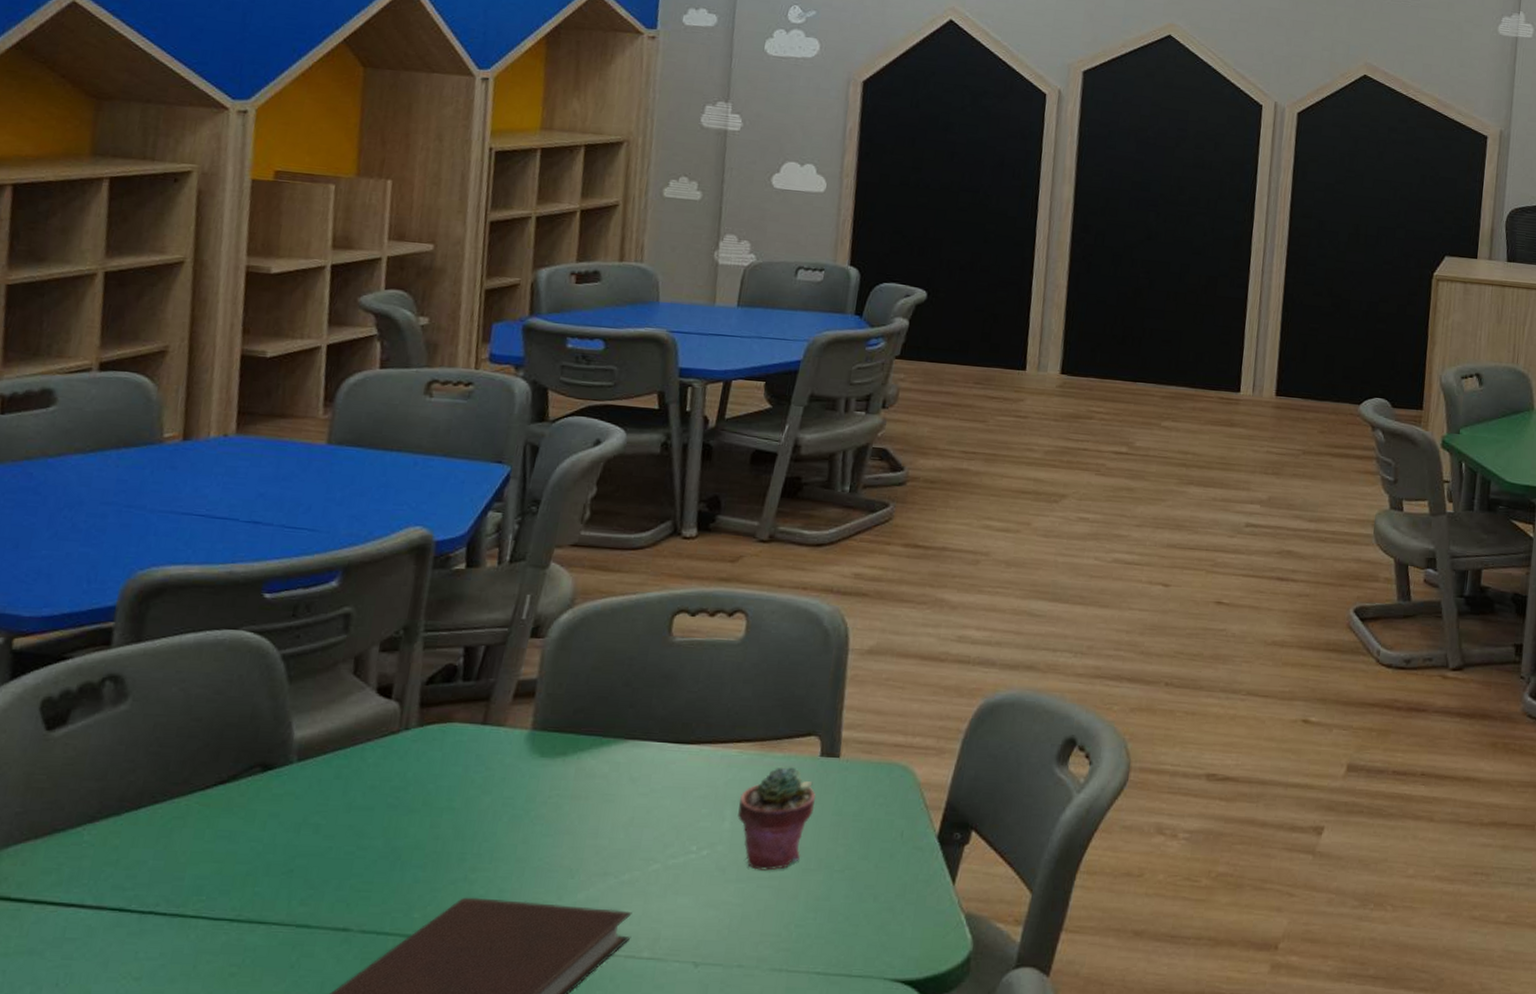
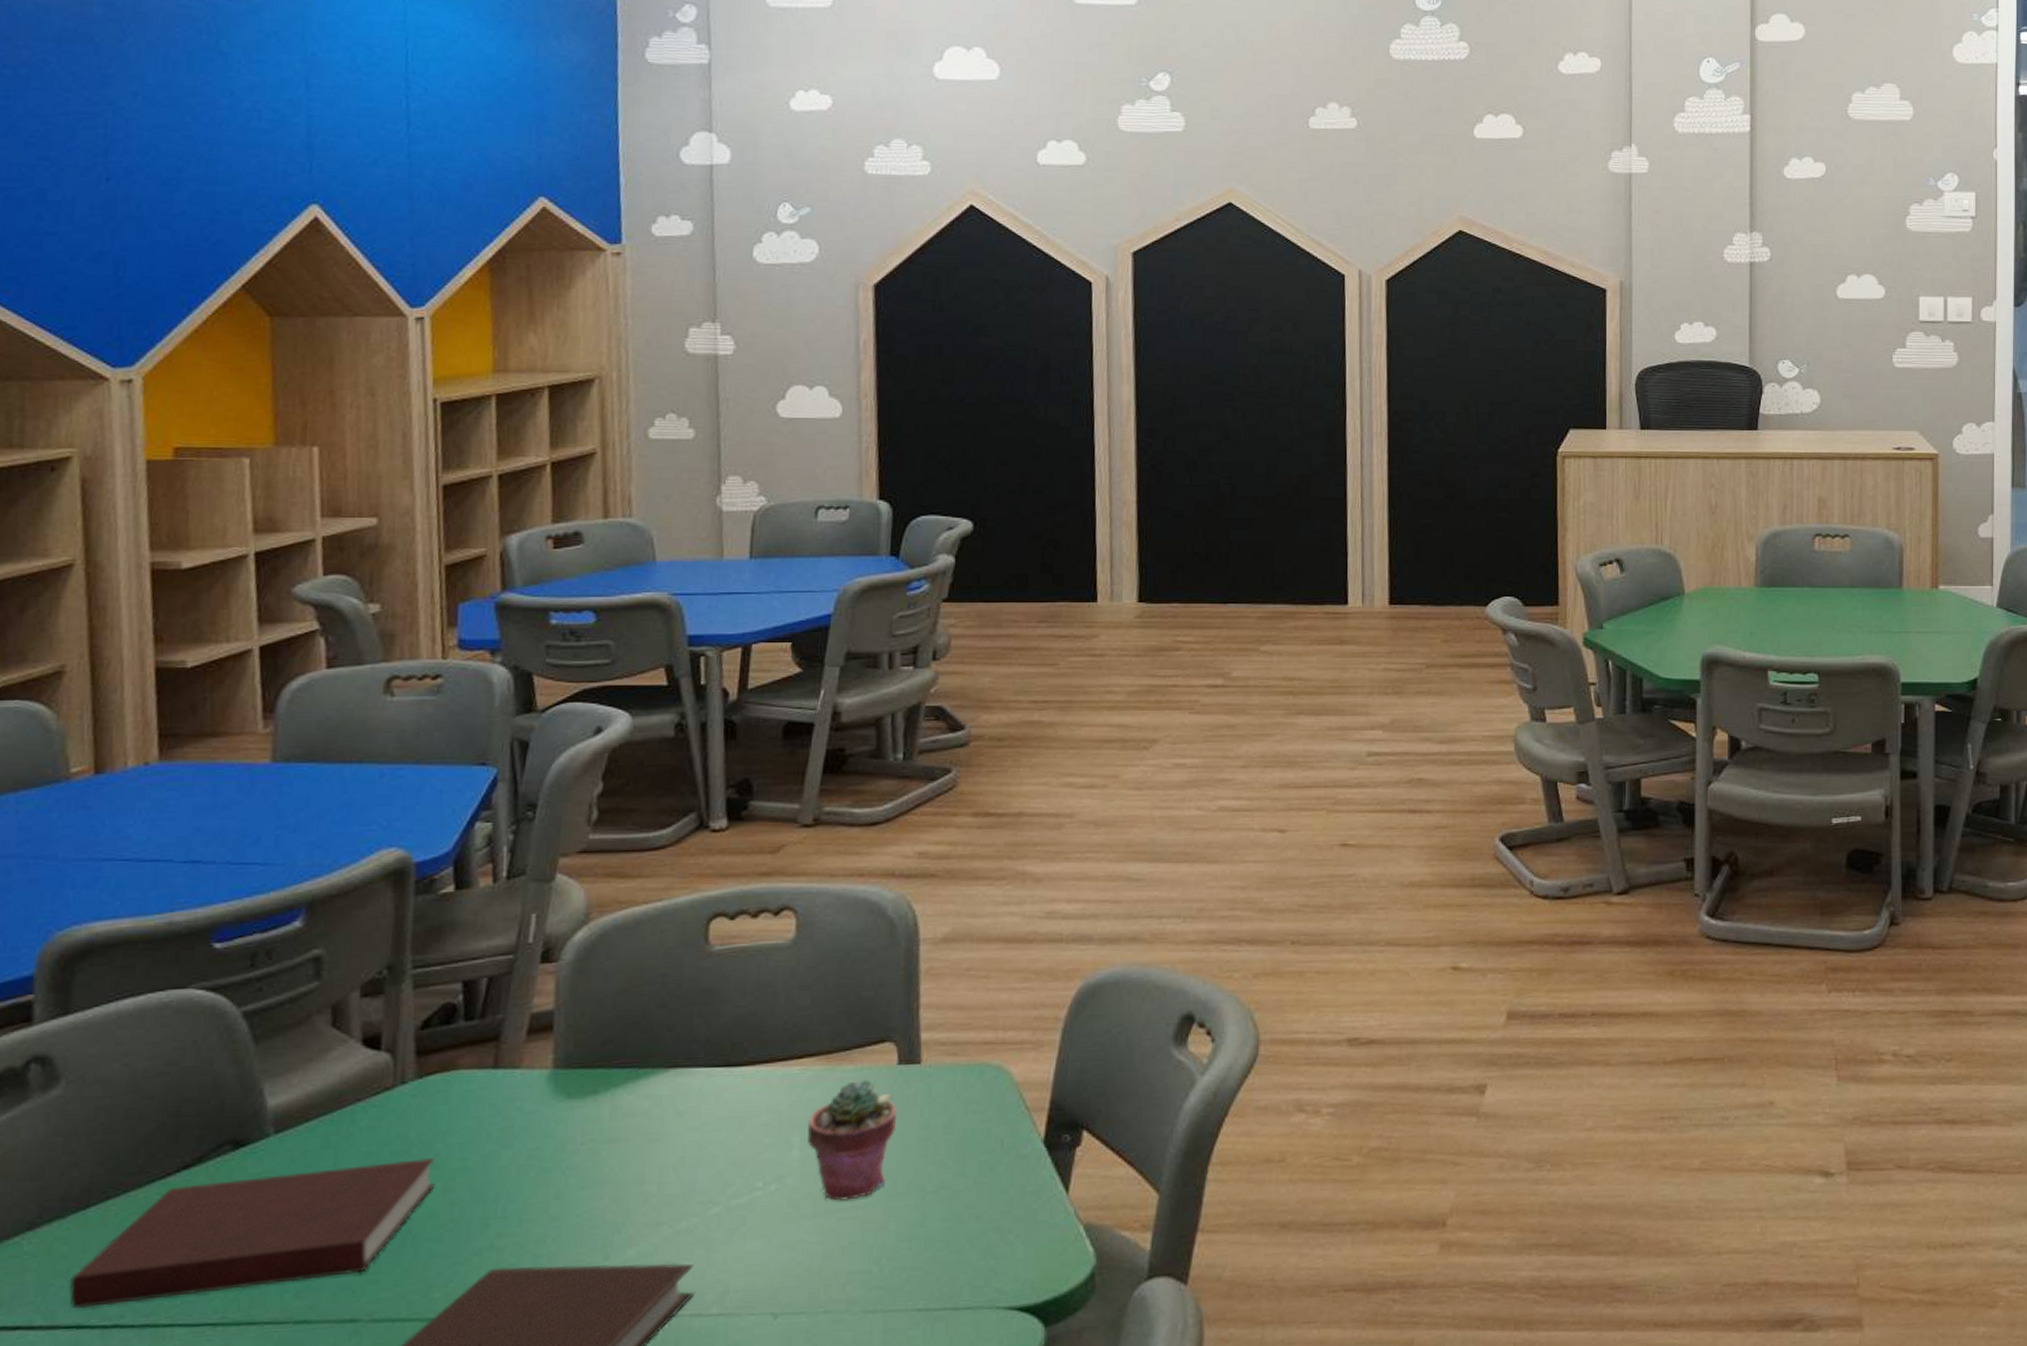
notebook: none [116,796,426,895] -> present [68,1158,436,1309]

